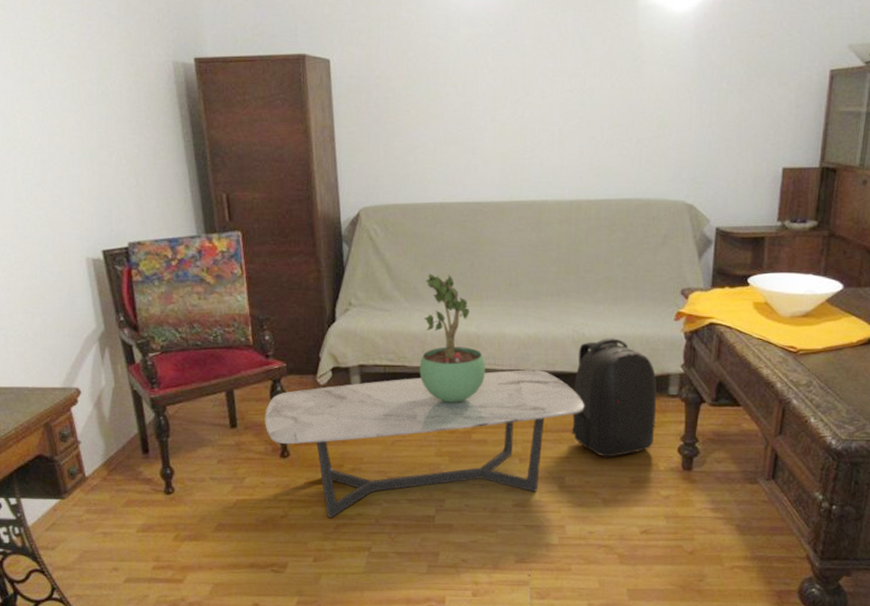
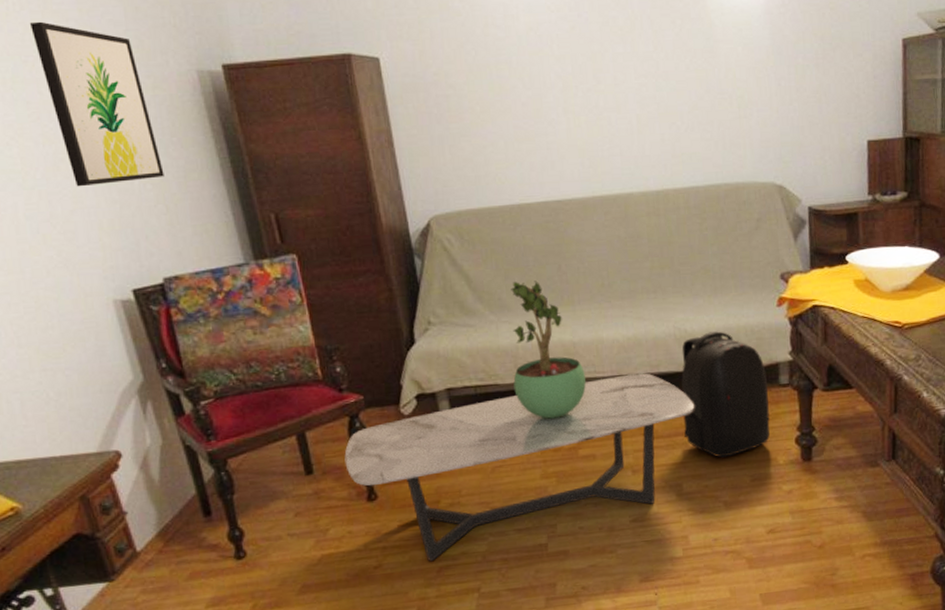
wall art: none [40,11,137,158] -> present [29,21,164,187]

